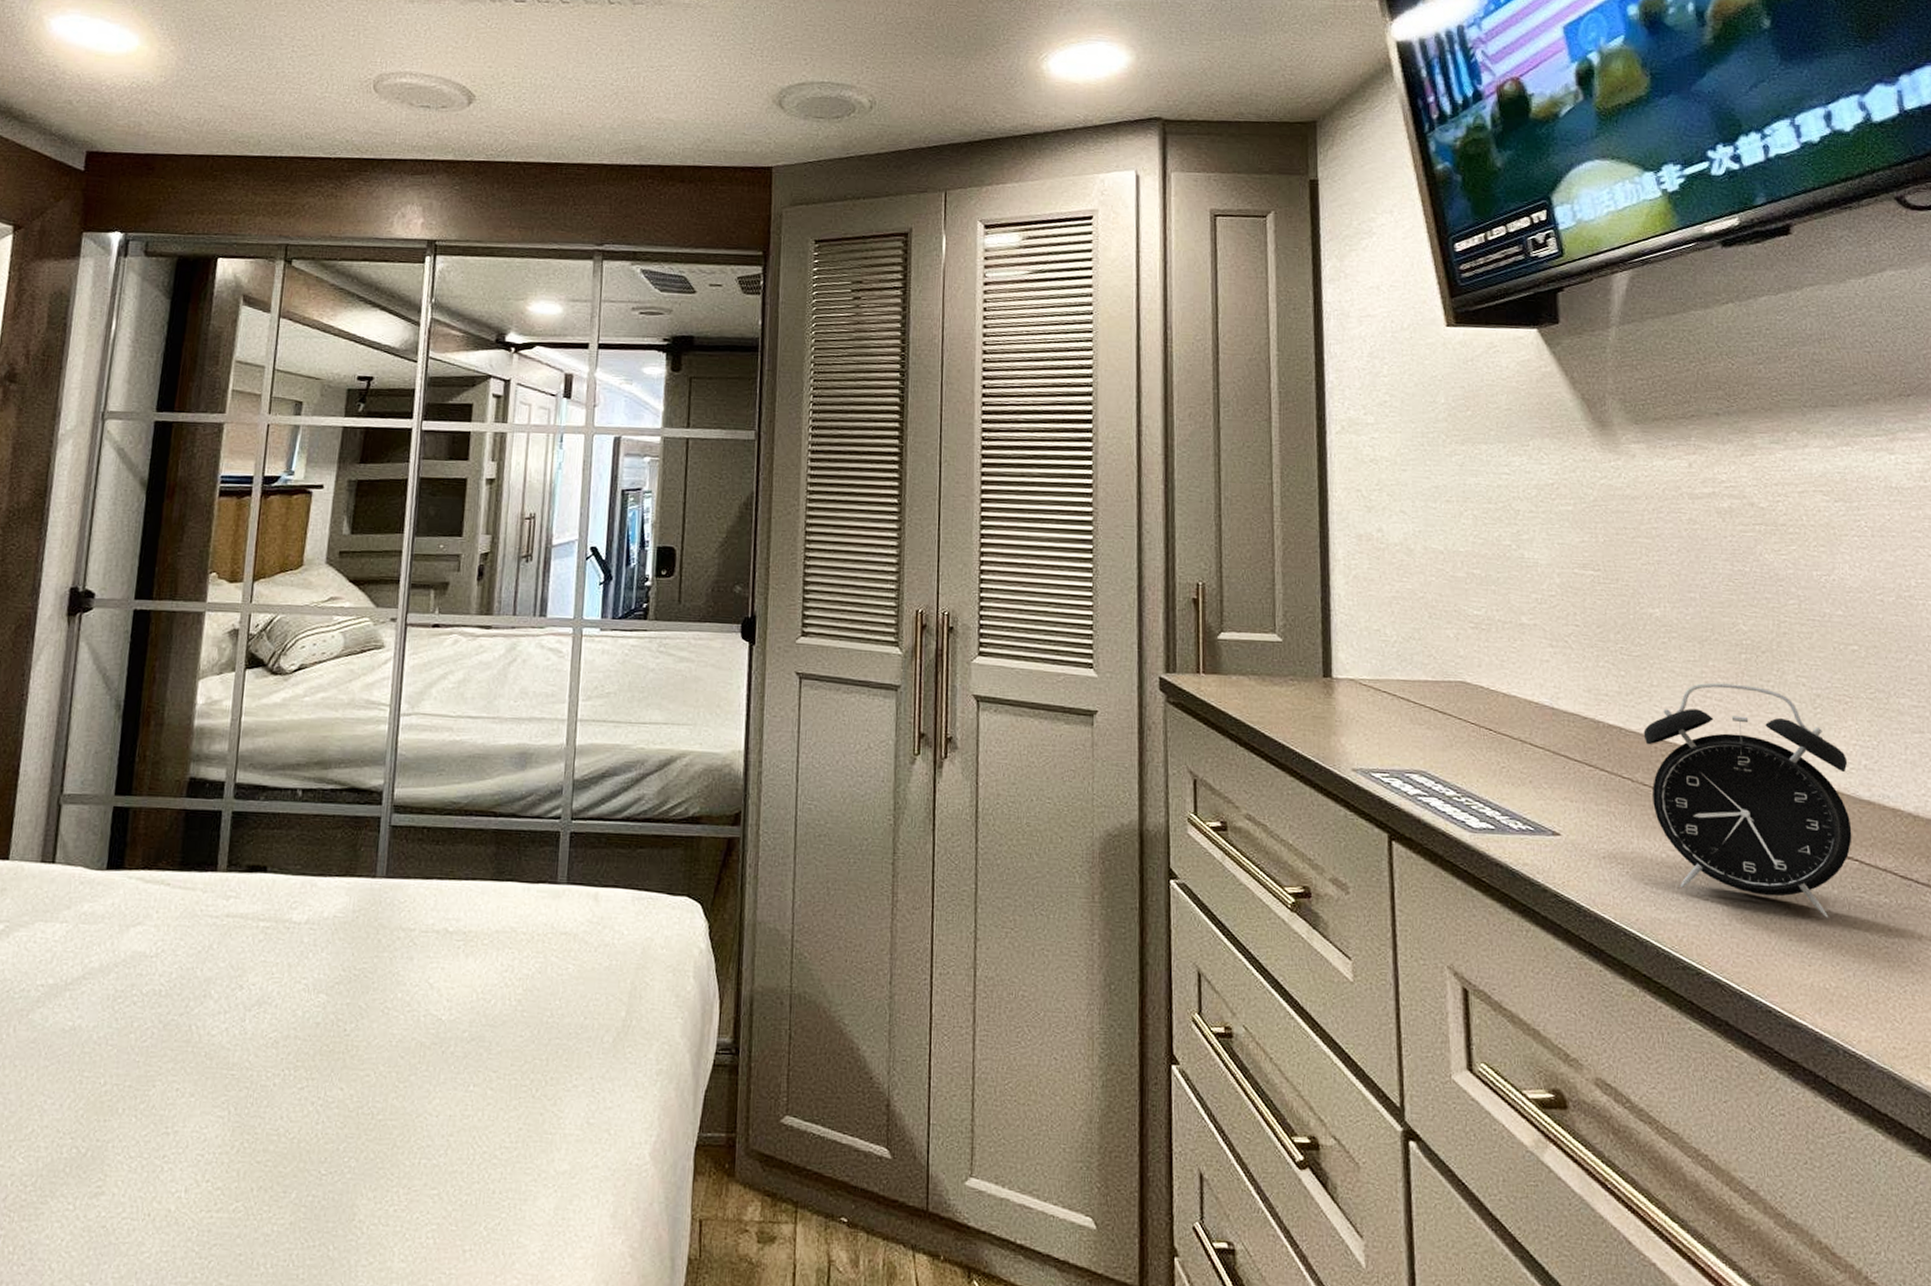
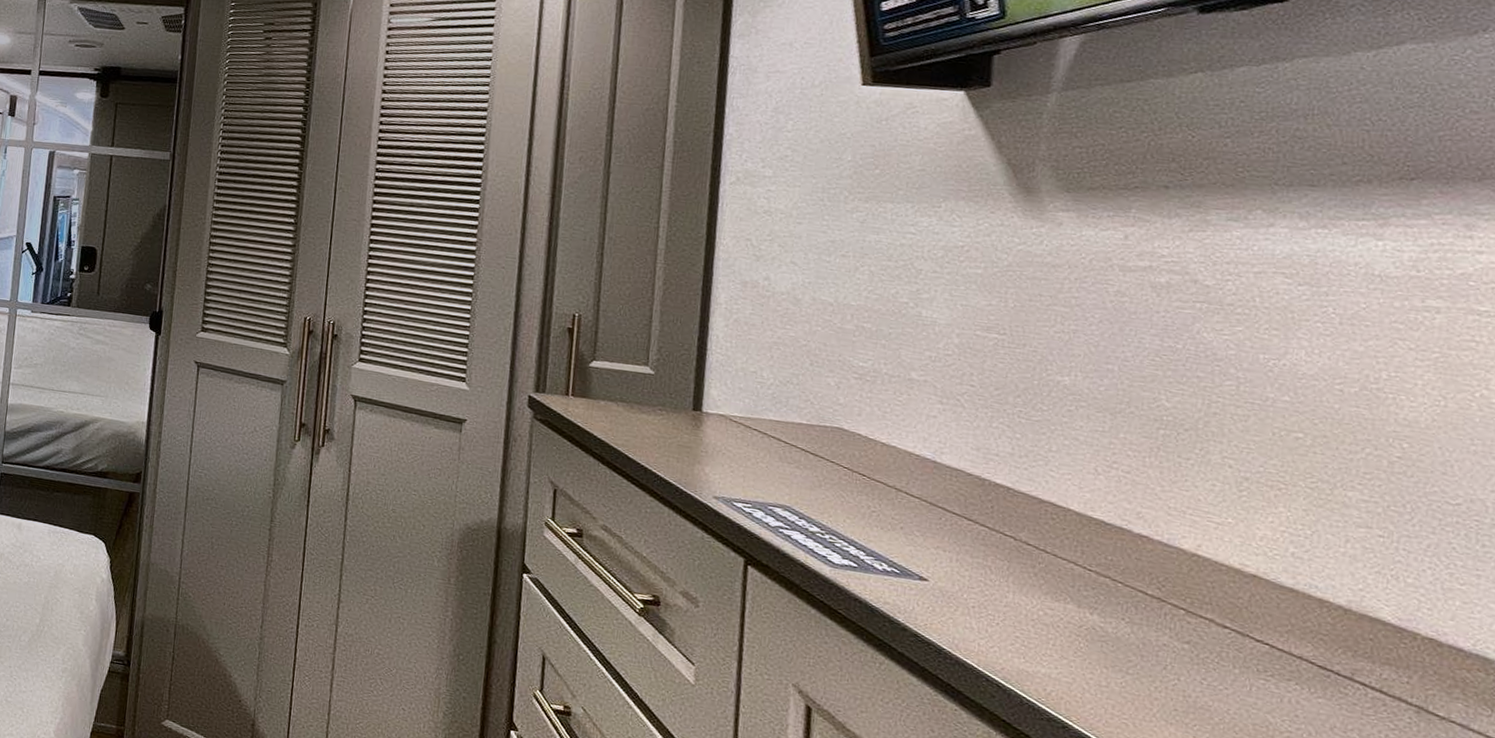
alarm clock: present [1643,682,1852,918] -> none [1033,454,1272,695]

